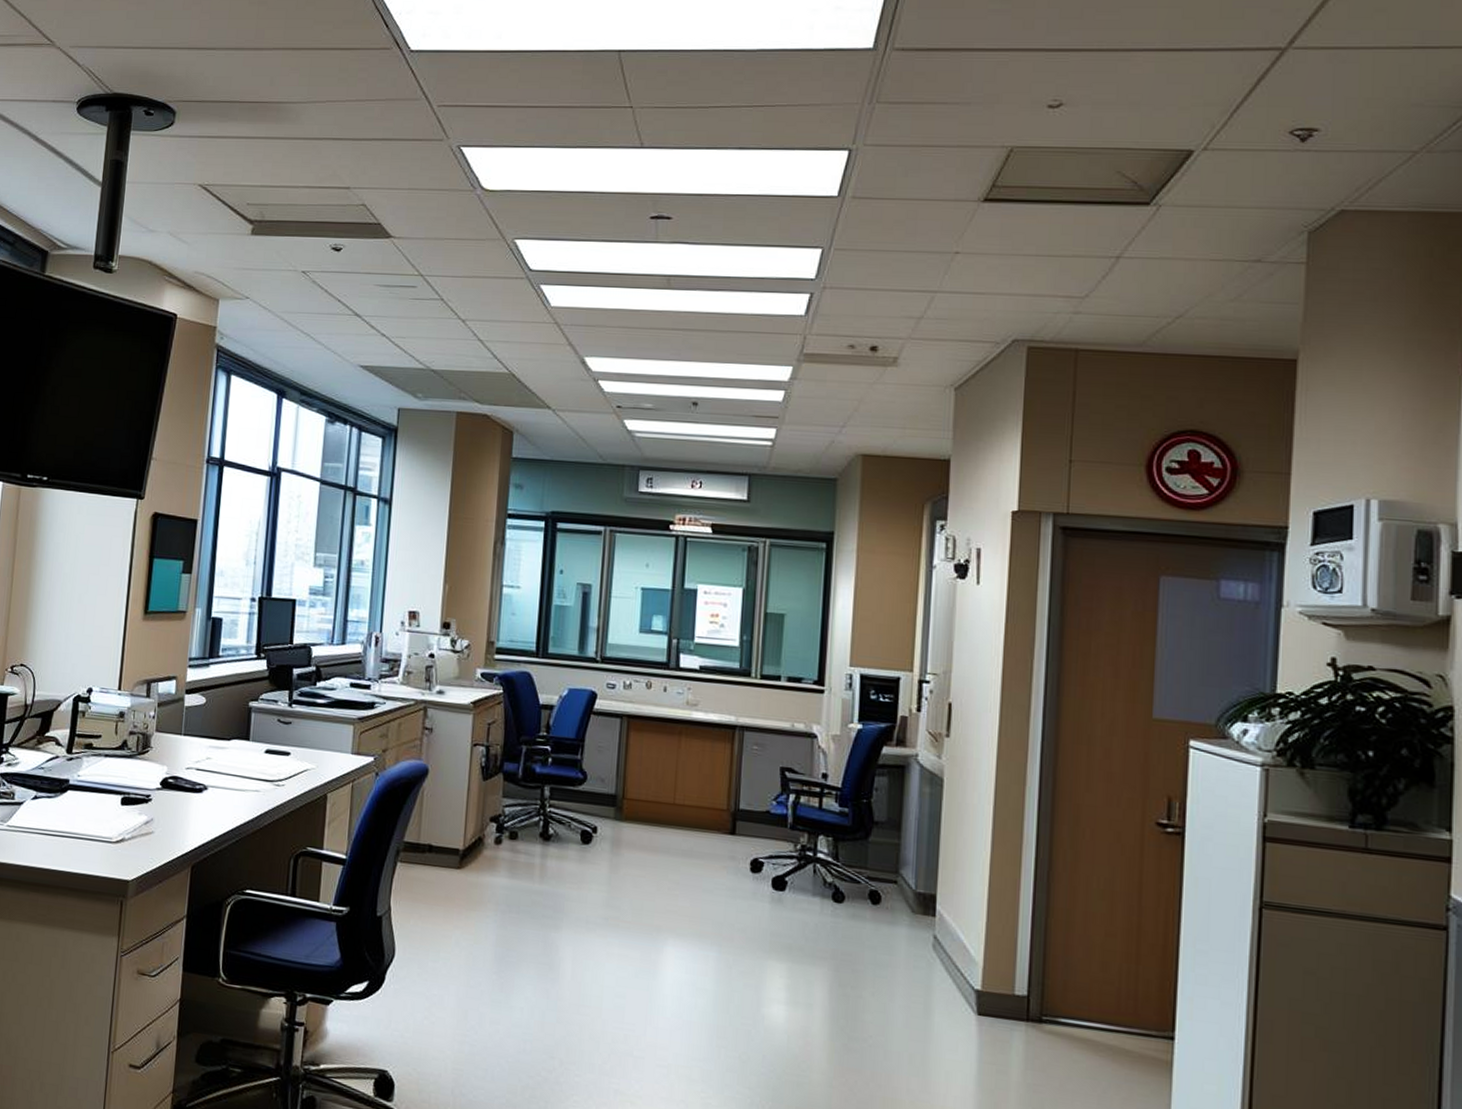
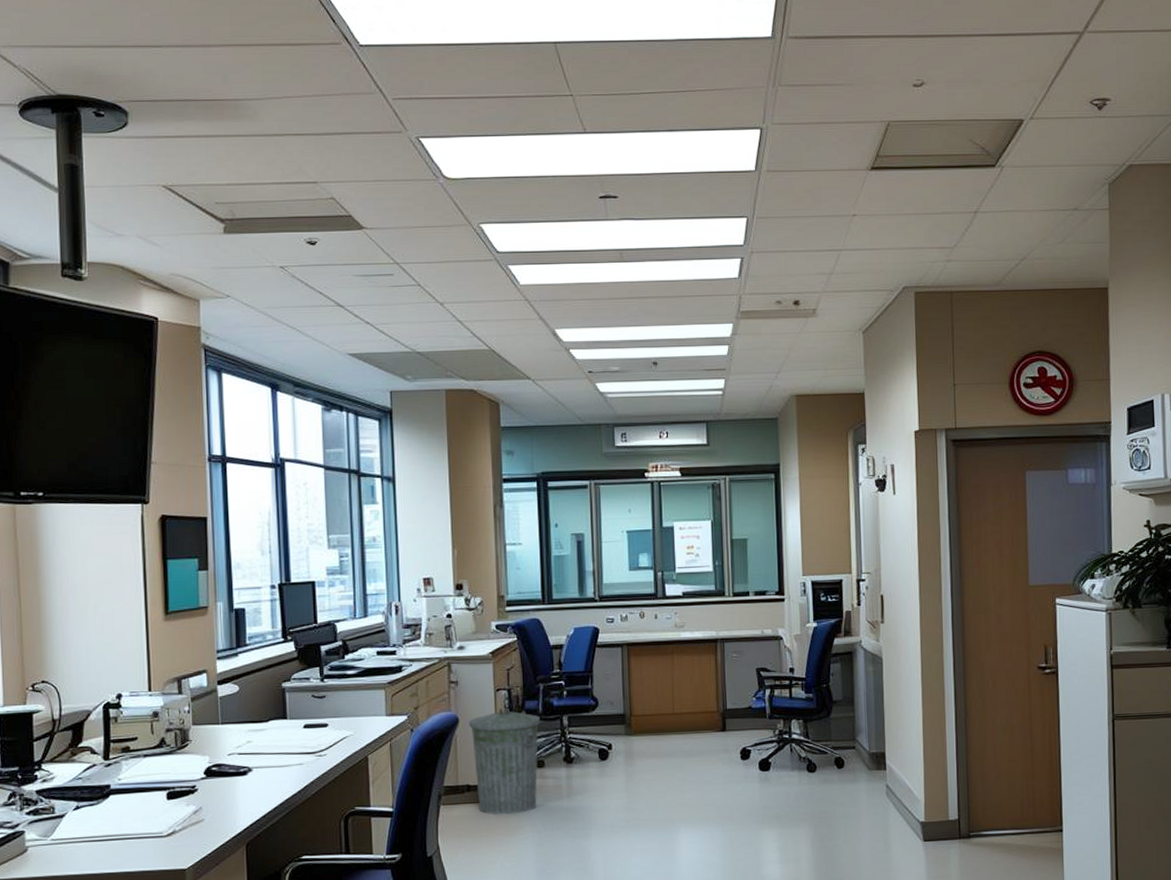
trash can: none [439,766,518,887] -> present [469,708,540,815]

